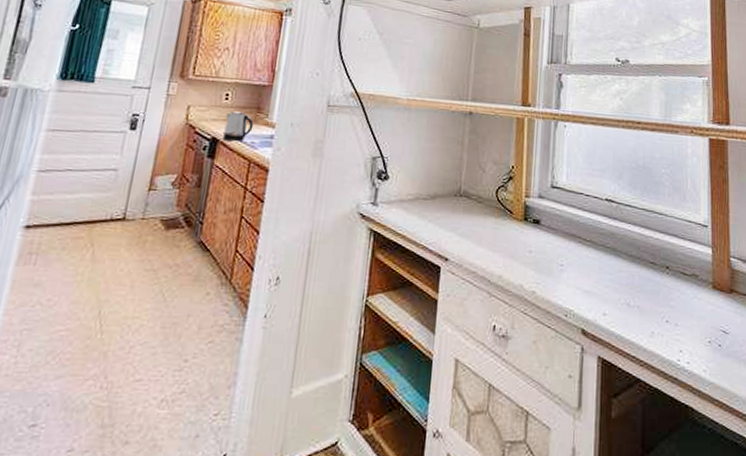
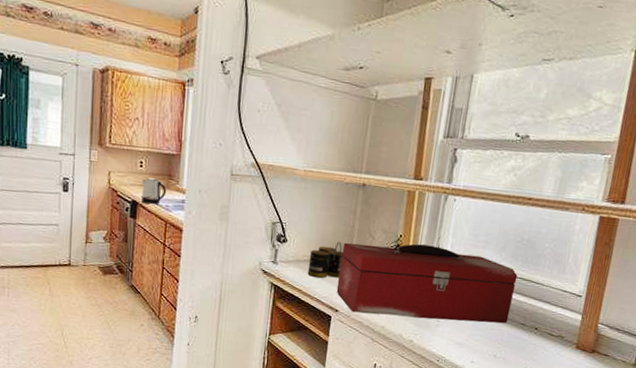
paint can: none [412,176,452,220] -> present [307,241,344,278]
toolbox: none [445,175,639,264] -> present [336,242,518,323]

